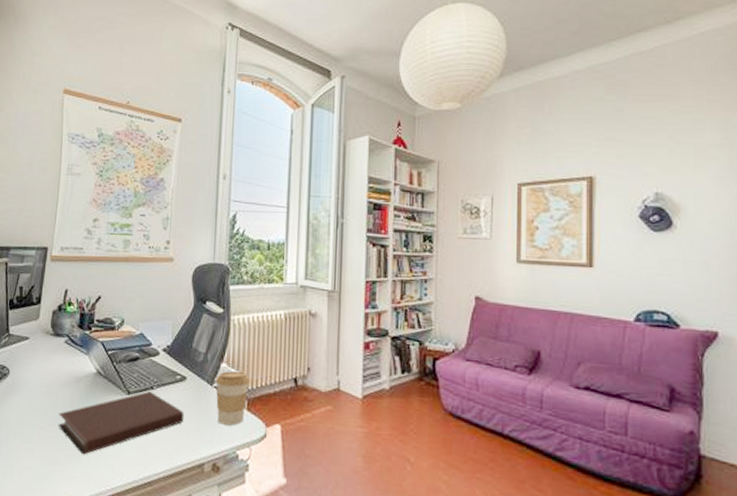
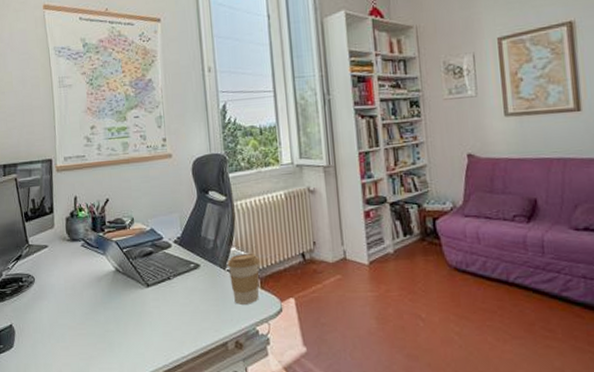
notebook: present [58,390,185,455] -> none [86,281,203,347]

